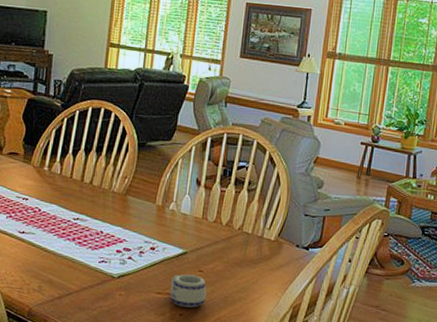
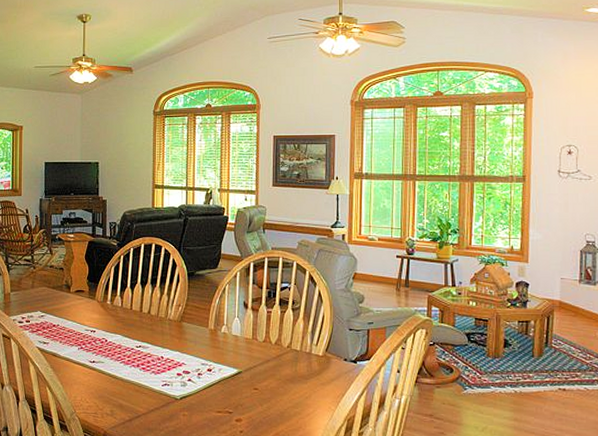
mug: present [170,274,207,308] -> none [228,392,263,424]

